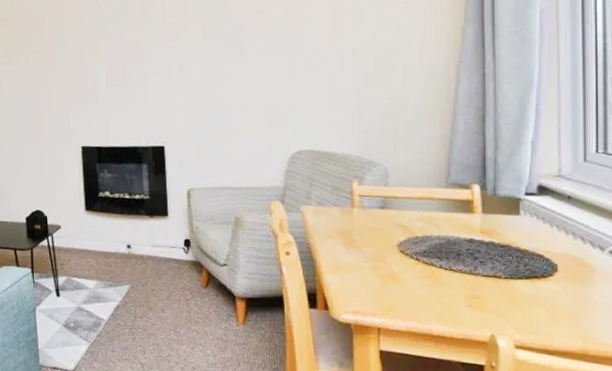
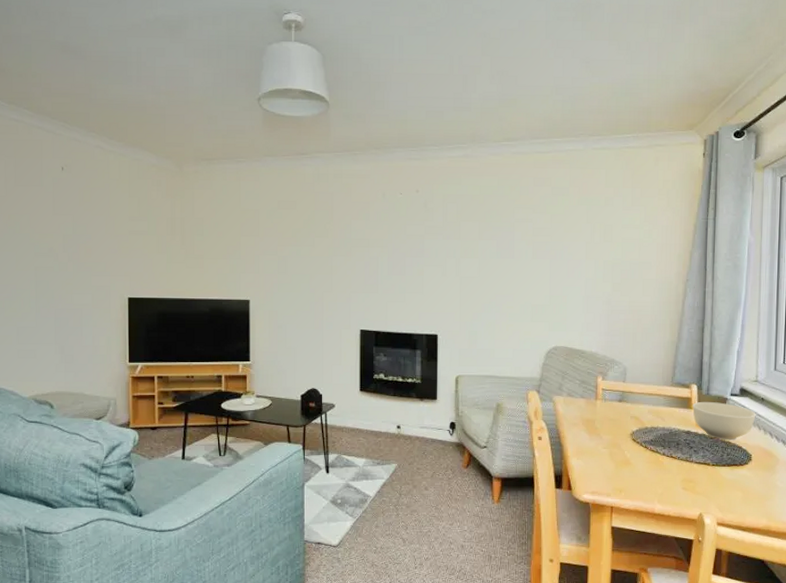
bowl: none [475,203,561,248] -> present [692,401,756,440]

